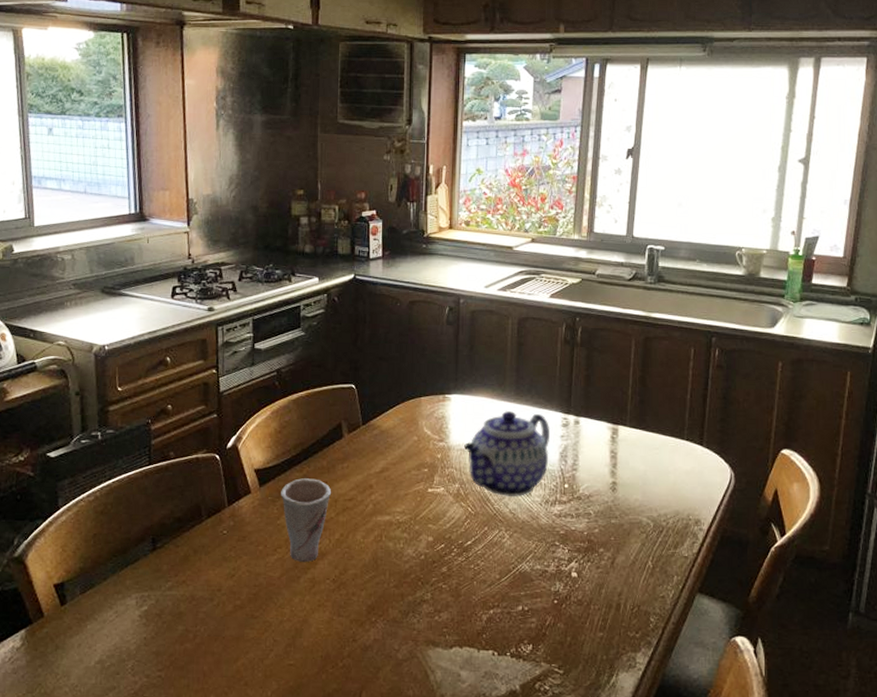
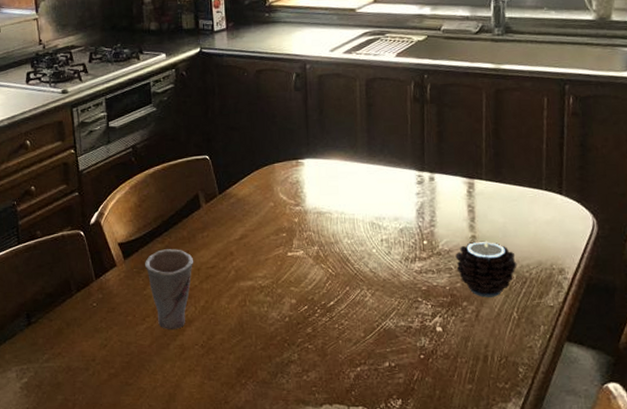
teapot: present [464,410,551,498] -> none [320,171,406,257]
candle: none [595,487,655,545] -> present [455,241,517,297]

